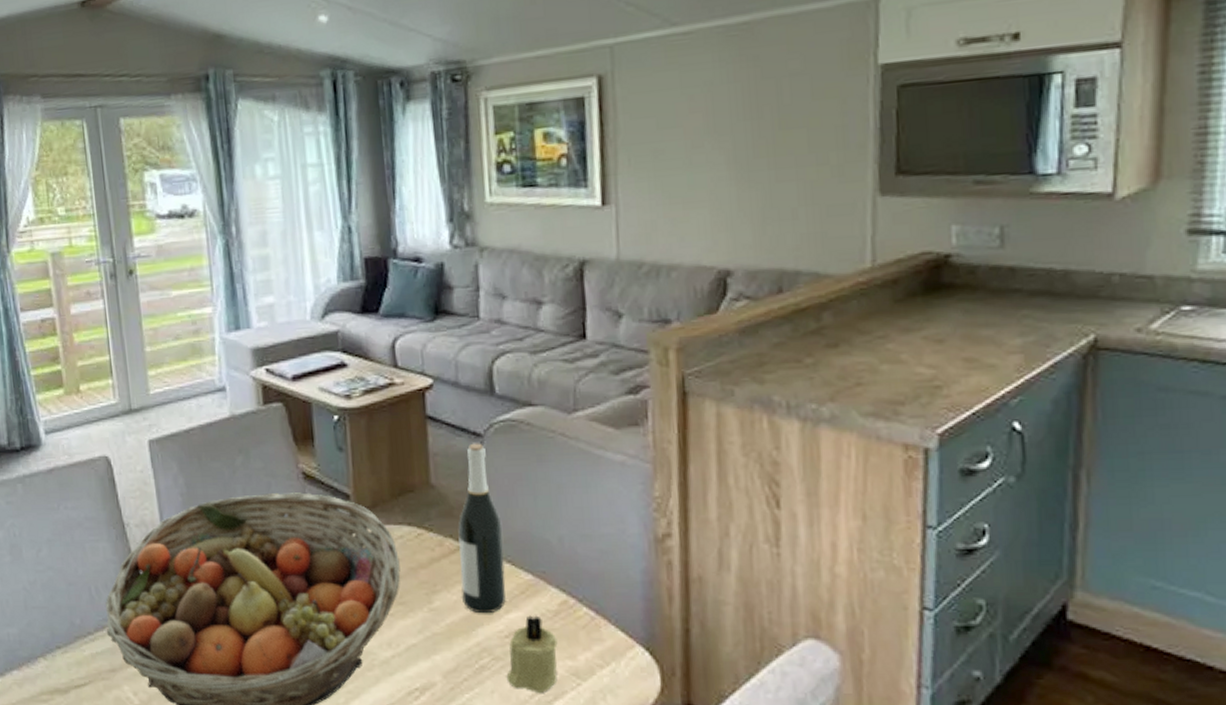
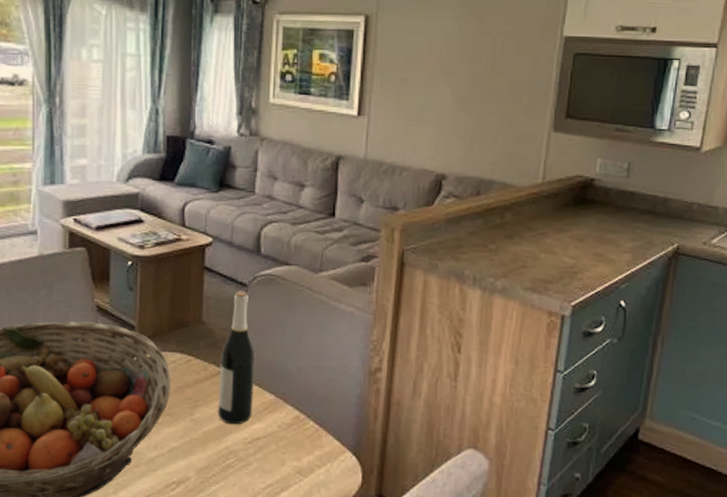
candle: present [506,615,558,693] -> none [246,426,288,486]

